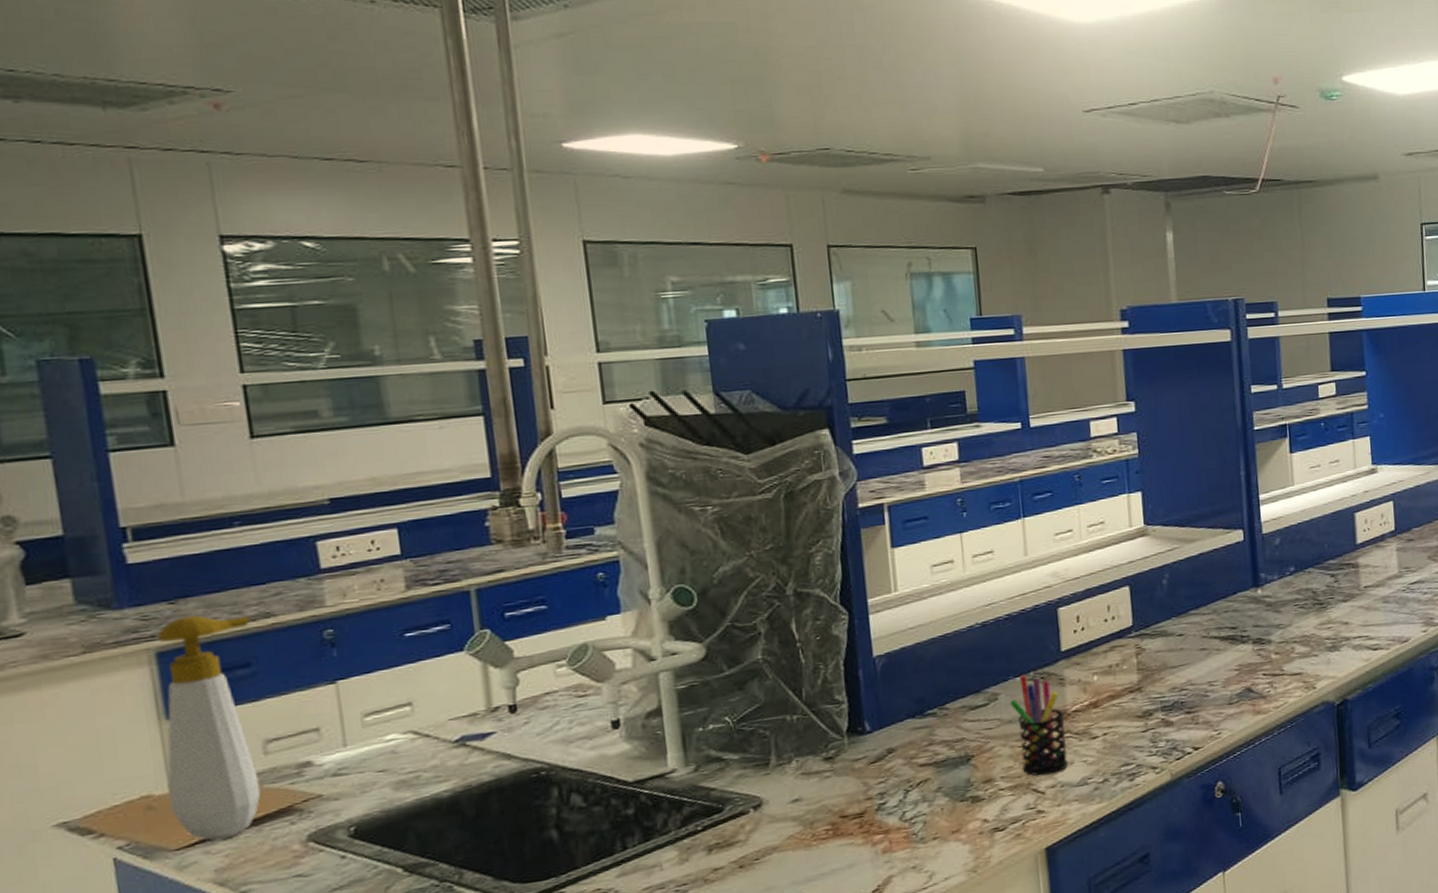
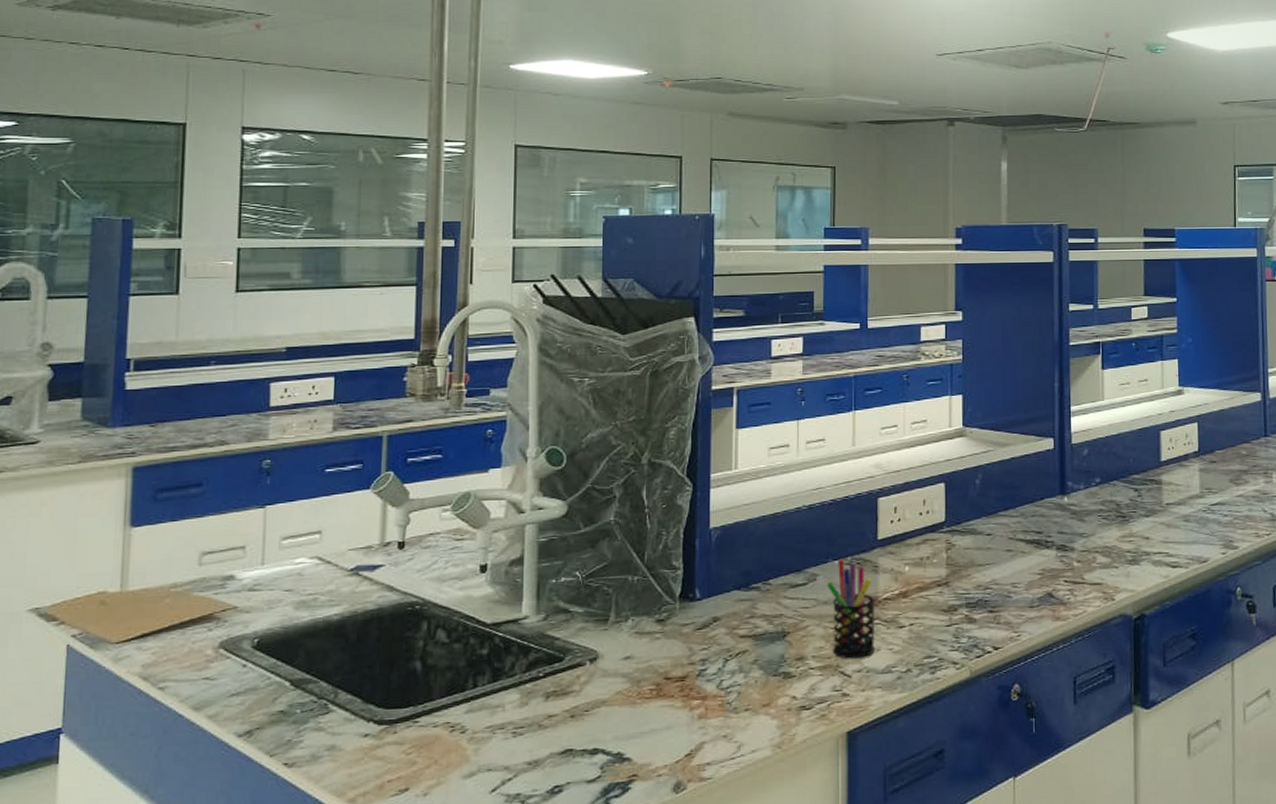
soap bottle: present [157,615,261,841] -> none [118,438,210,638]

